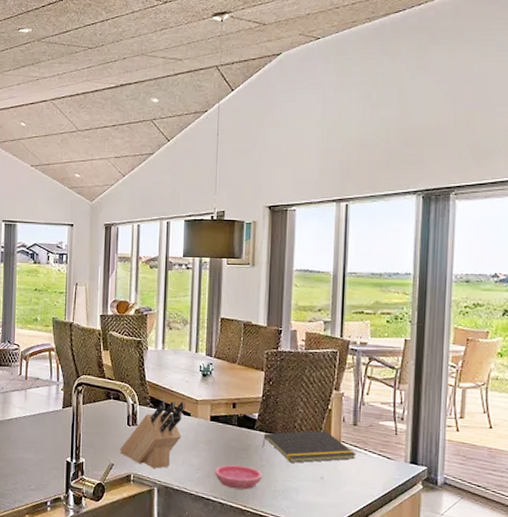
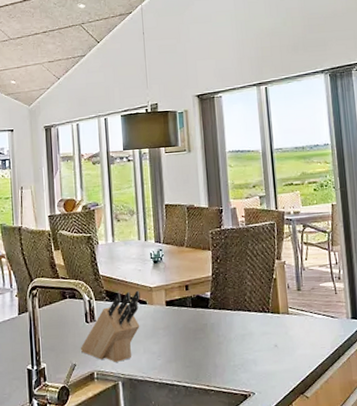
saucer: present [215,464,262,490] -> none [176,345,221,370]
notepad: present [262,430,356,463] -> none [217,300,304,335]

